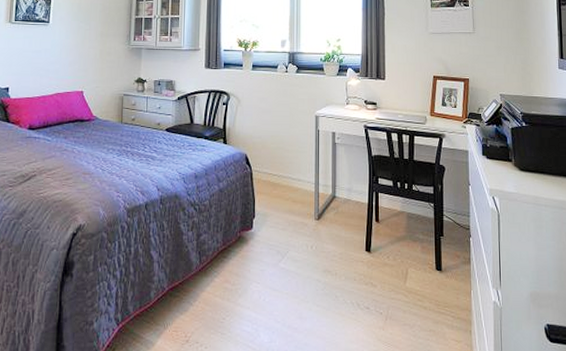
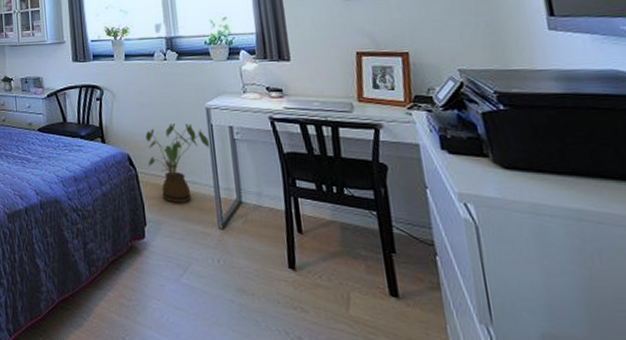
house plant: none [262,128,316,197] -> present [145,123,210,203]

